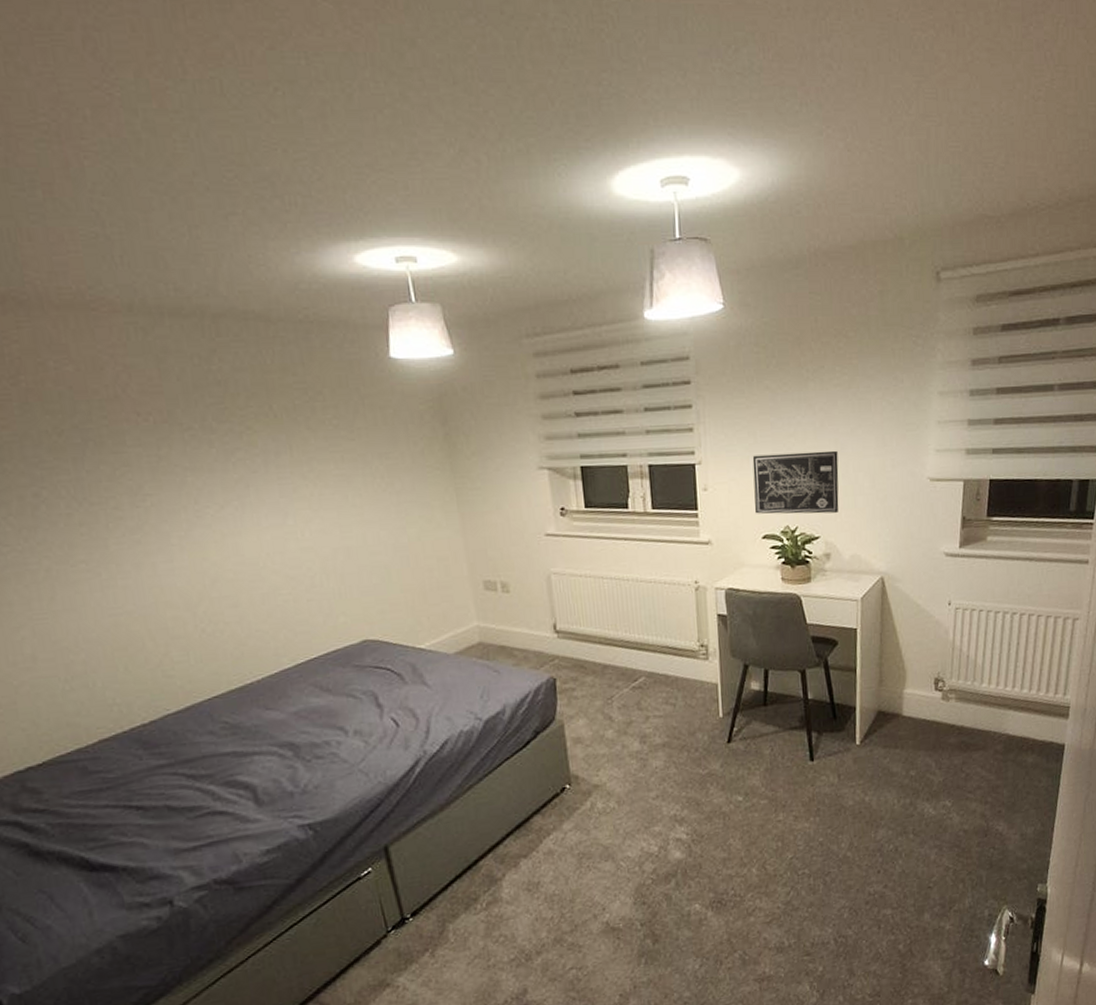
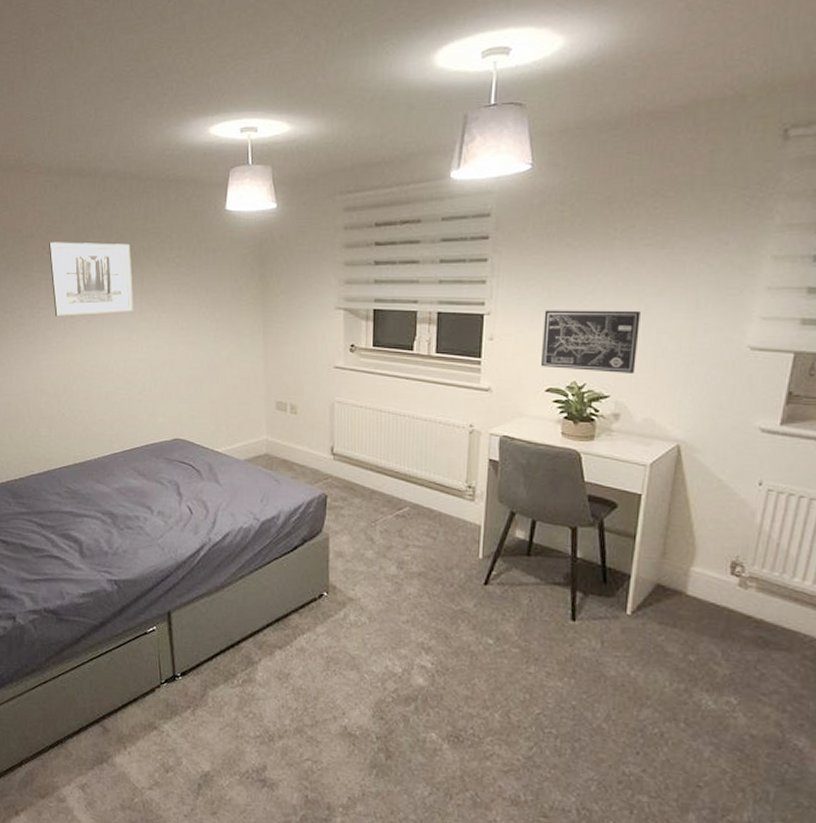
wall art: none [145,403,286,504] -> present [49,242,134,317]

